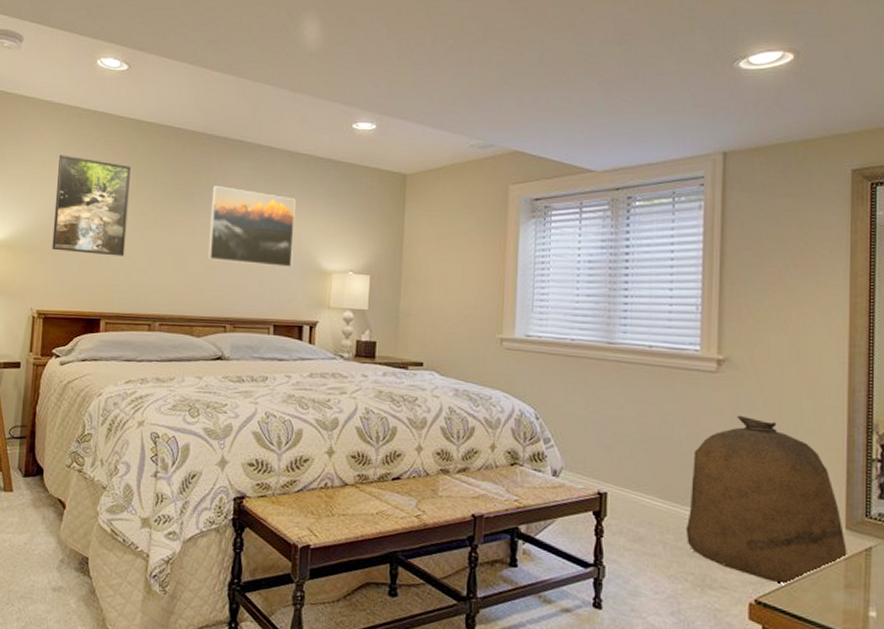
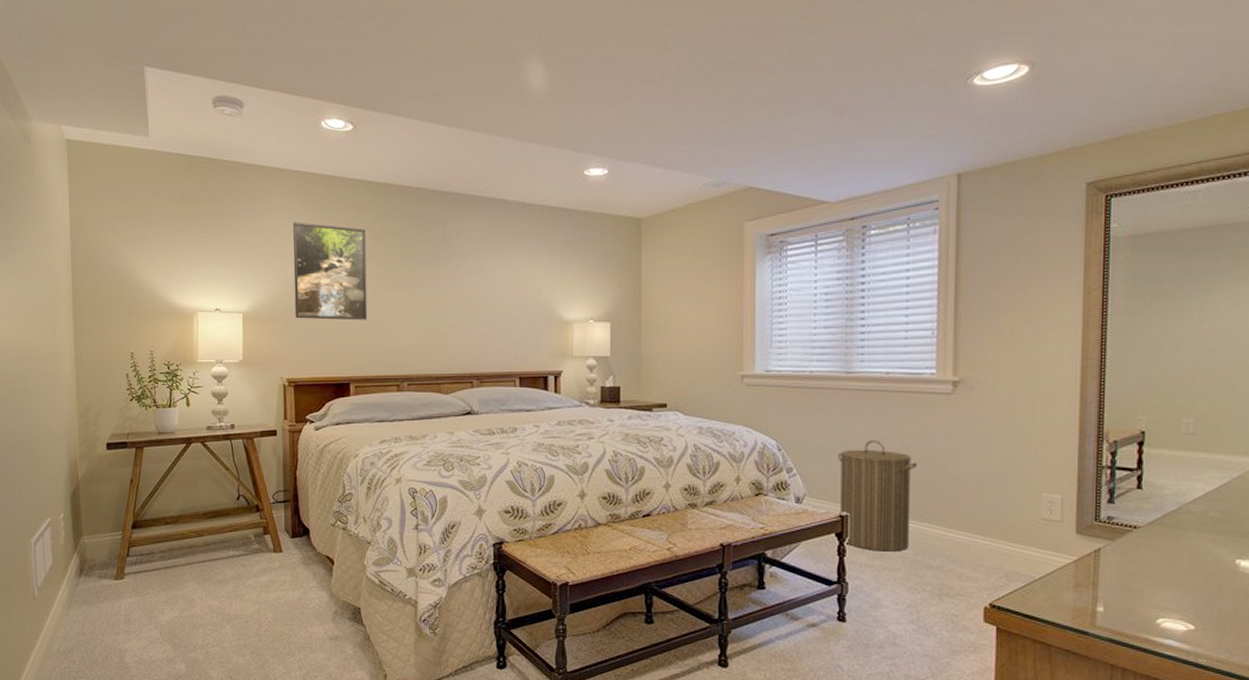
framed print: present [208,186,296,268] -> none [448,243,533,321]
laundry hamper: none [598,414,680,536] -> present [838,439,917,552]
bag: present [685,415,847,584] -> none [923,433,1077,587]

